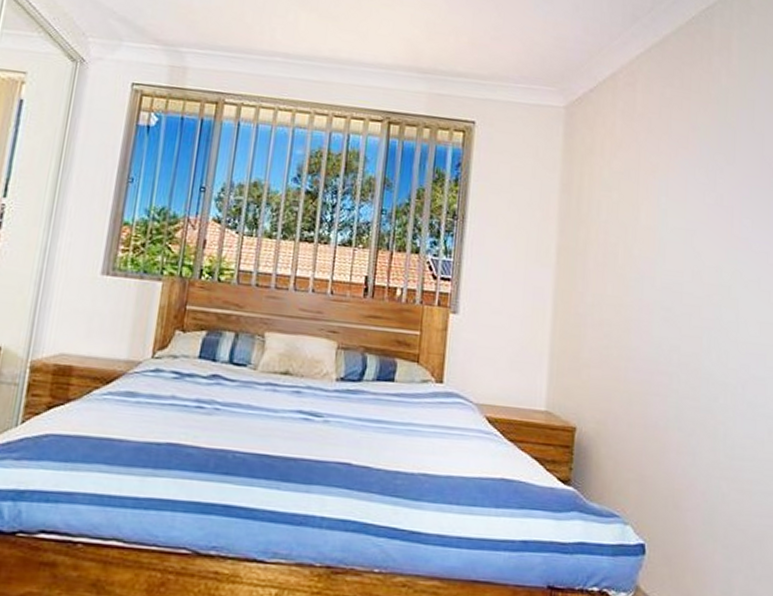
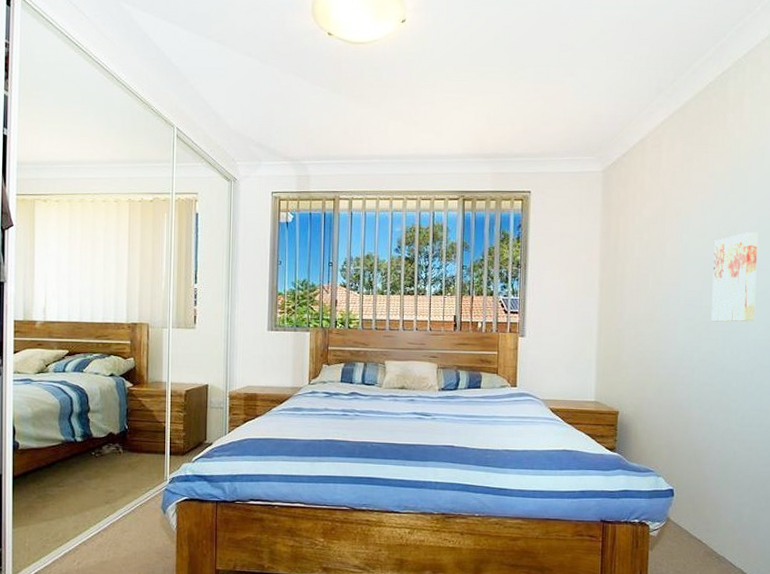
wall art: none [693,202,750,318] -> present [711,232,759,322]

